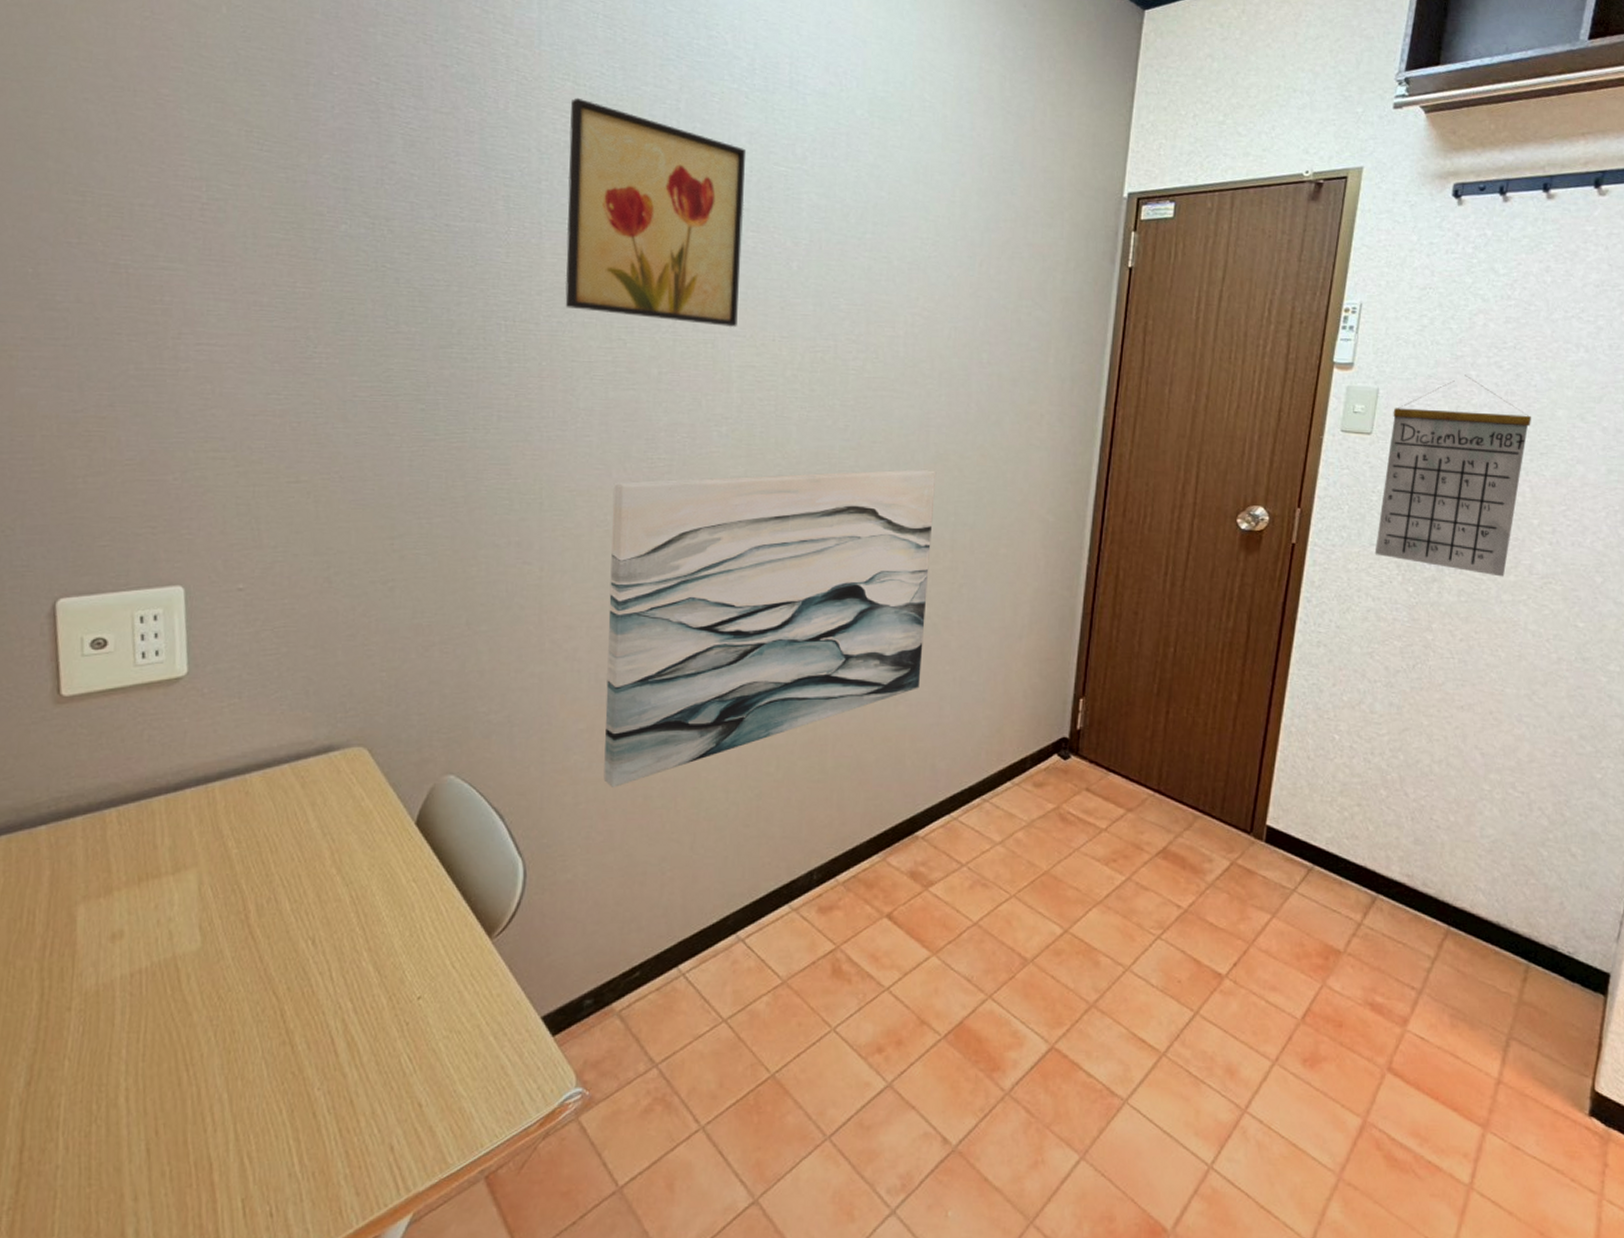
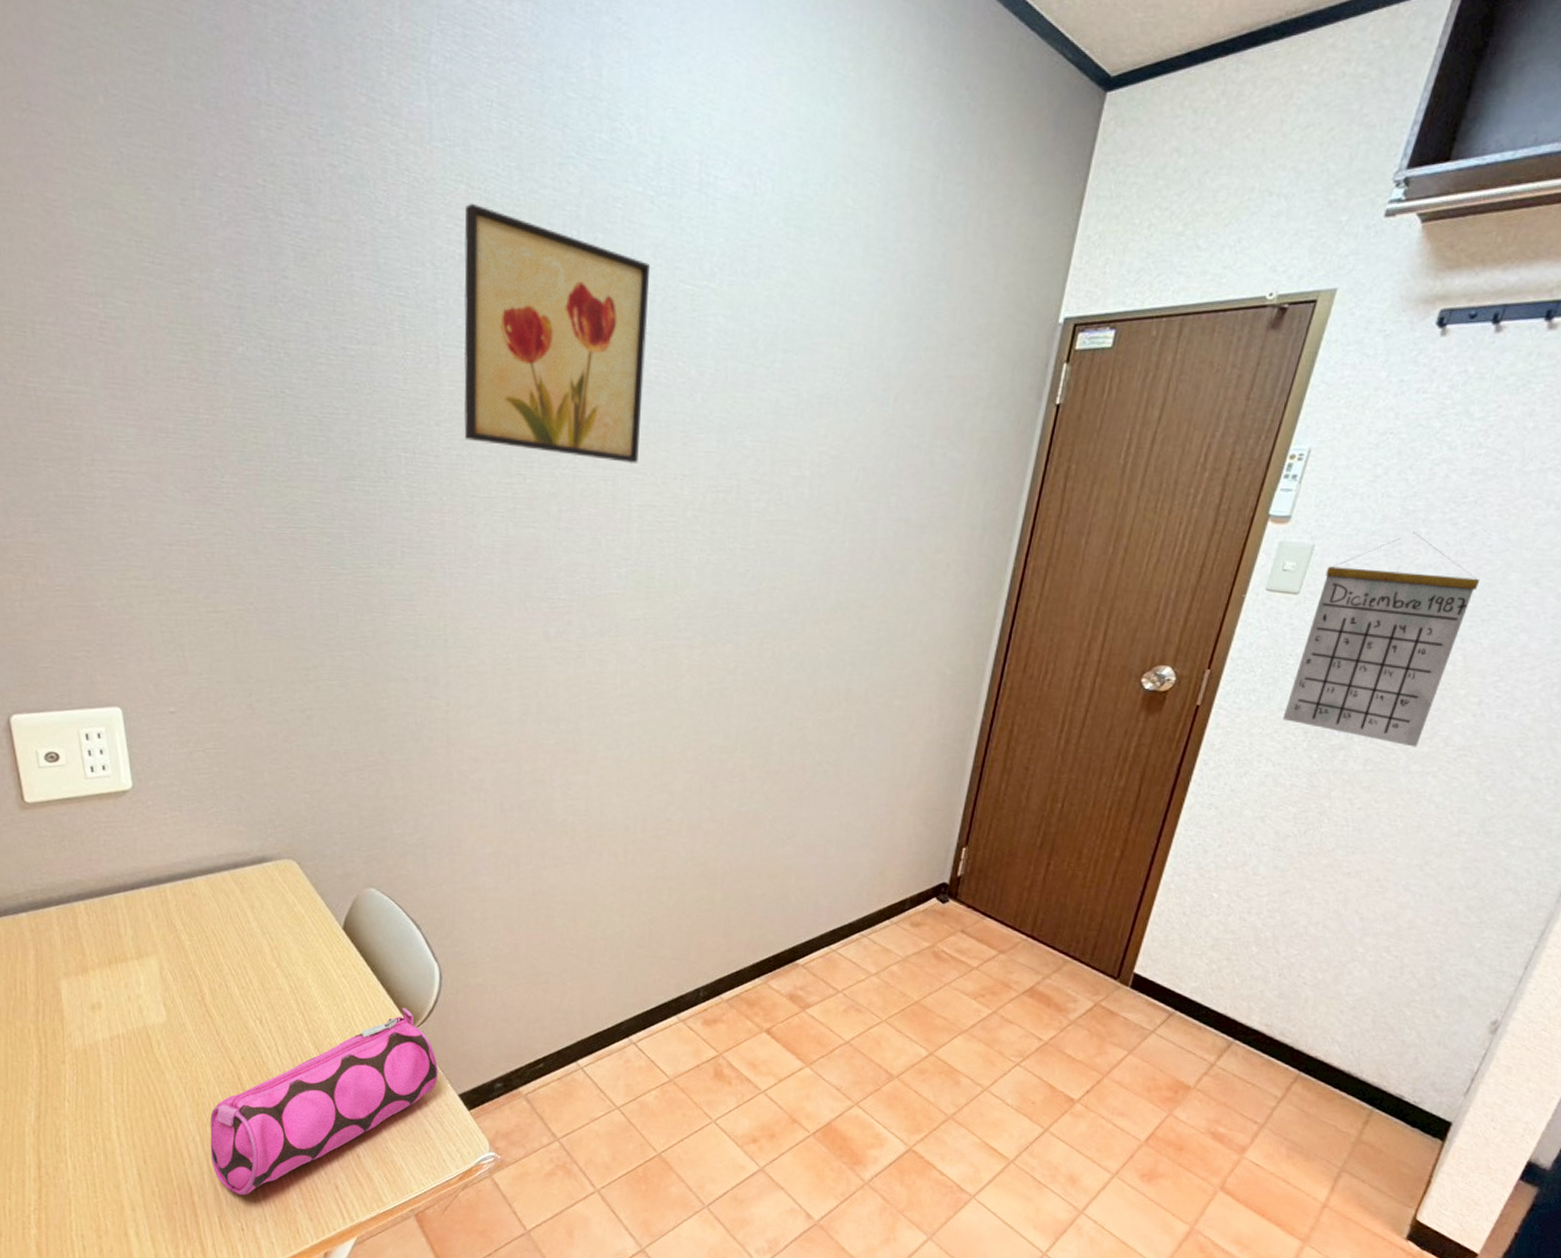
pencil case: none [239,914,519,1169] -> present [210,1007,438,1196]
wall art: present [603,469,937,787] -> none [509,617,836,907]

